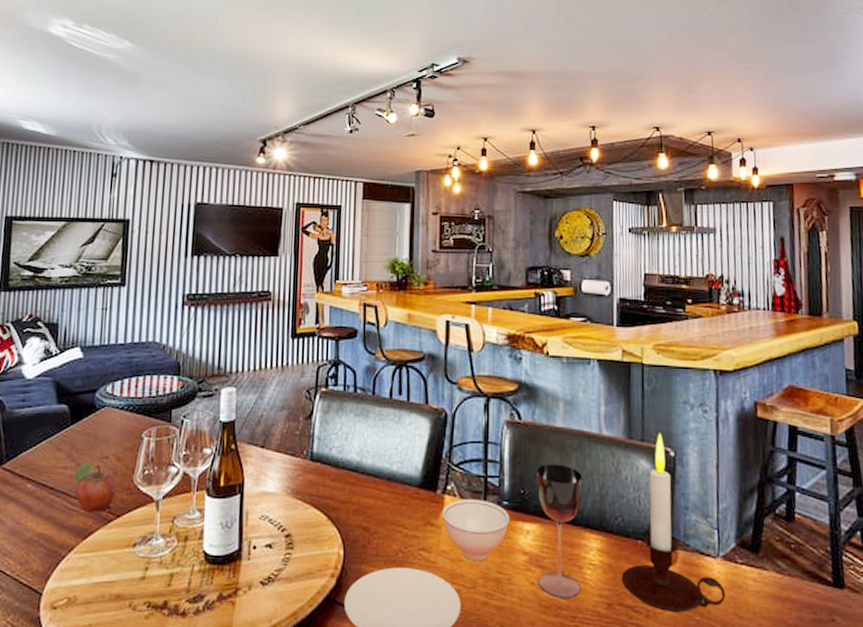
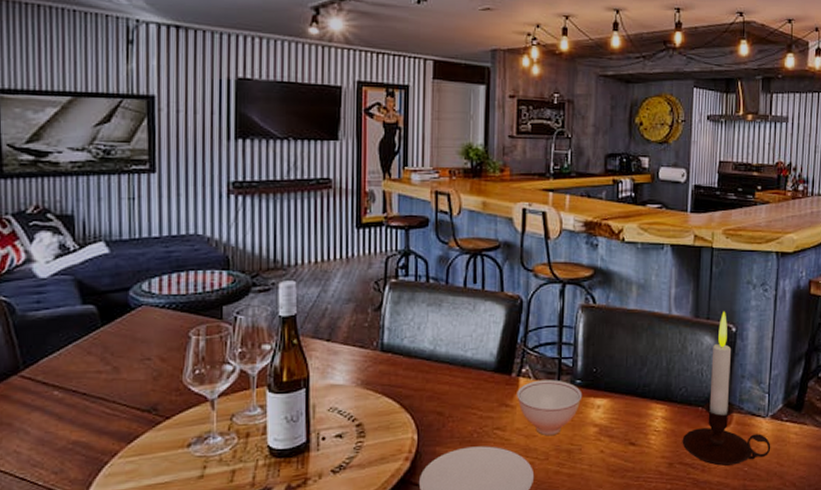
fruit: present [74,464,118,513] -> none [112,366,165,416]
wineglass: present [537,464,583,598] -> none [607,343,651,461]

